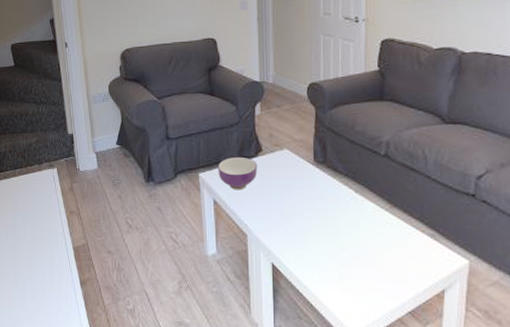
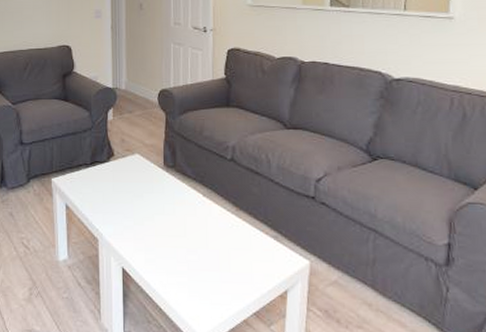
bowl: present [218,156,258,191] -> none [71,161,110,195]

